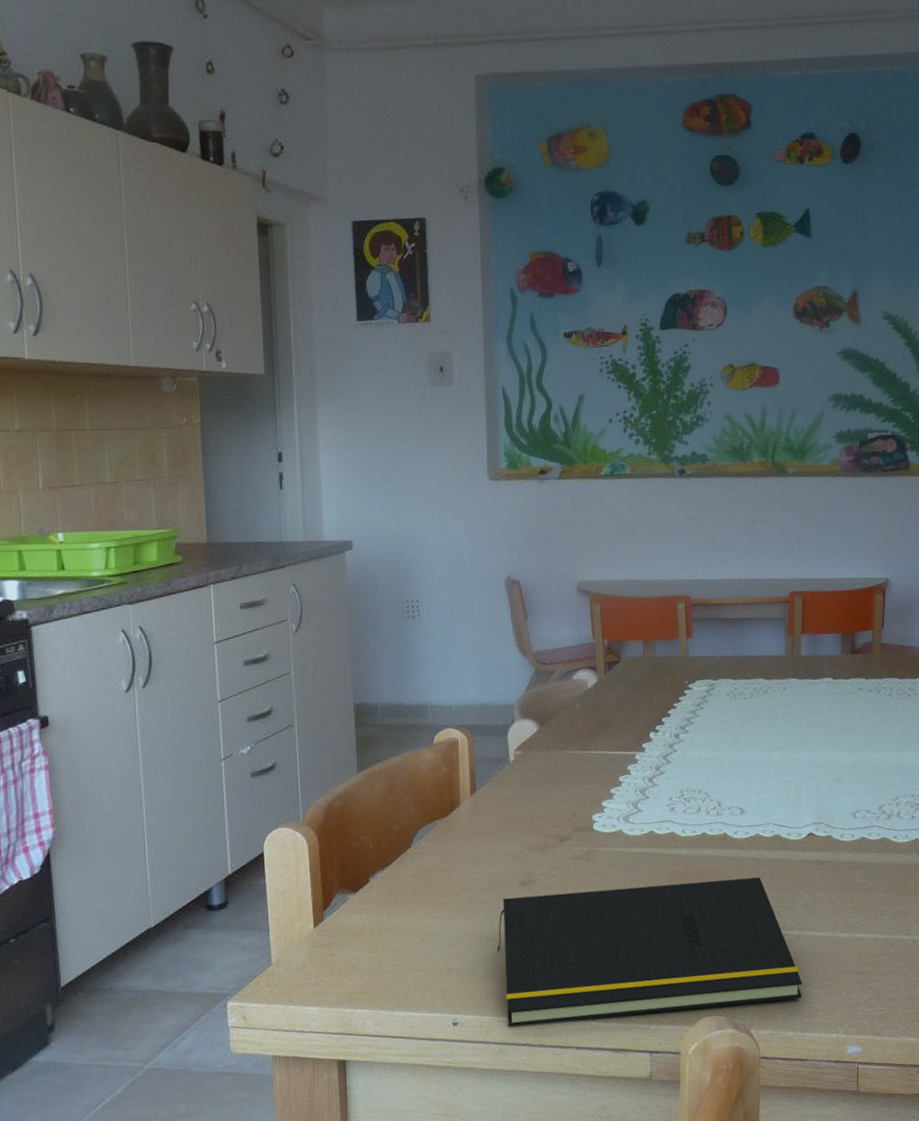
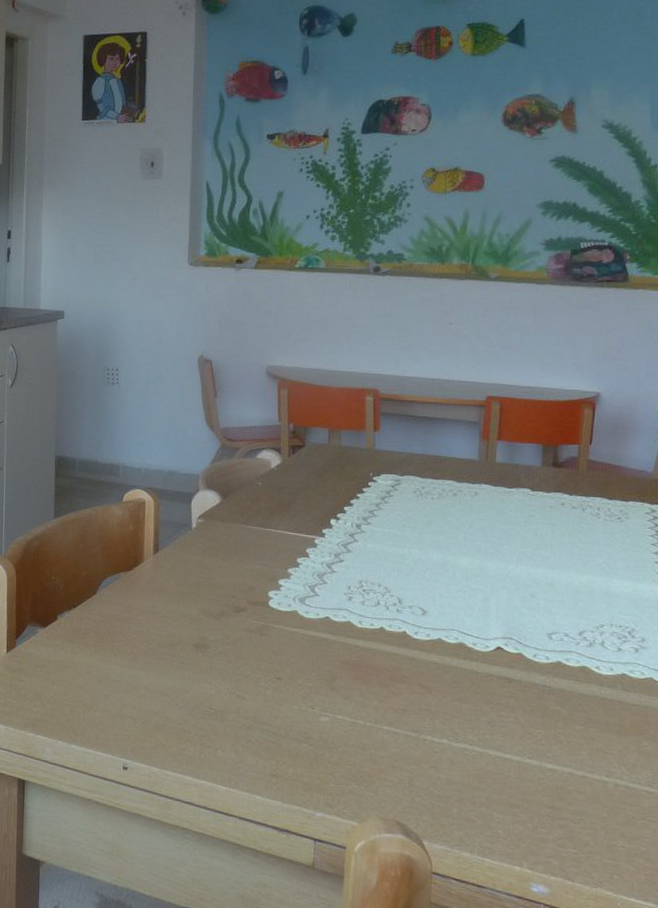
notepad: present [497,877,802,1027] -> none [169,657,483,820]

